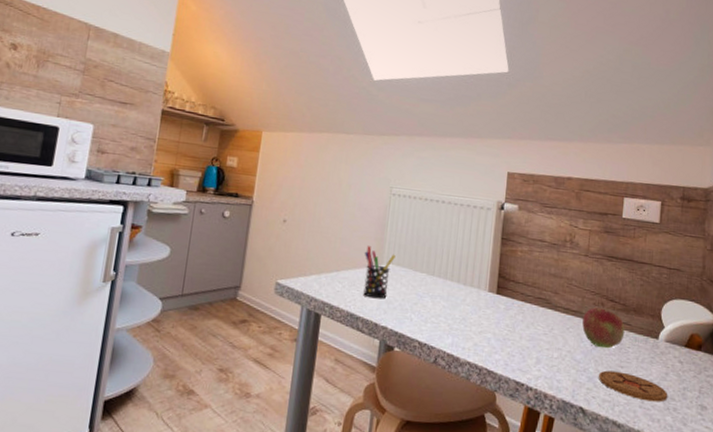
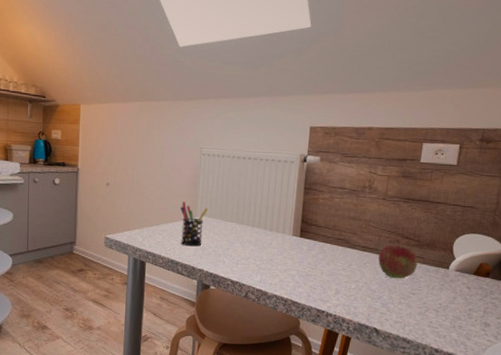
coaster: present [599,370,668,402] -> none [392,297,455,322]

